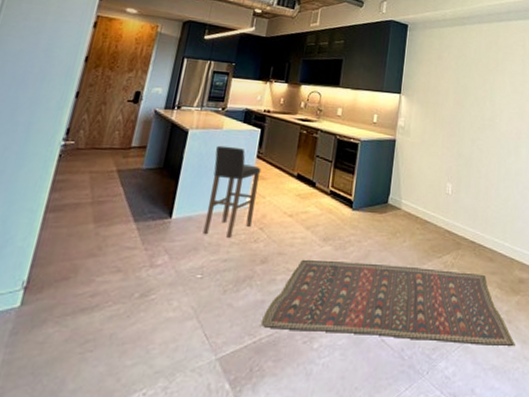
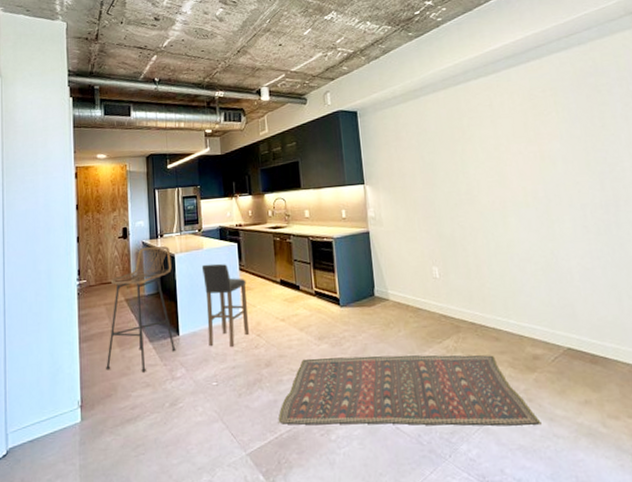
bar stool: none [71,116,185,255] -> present [106,246,176,372]

